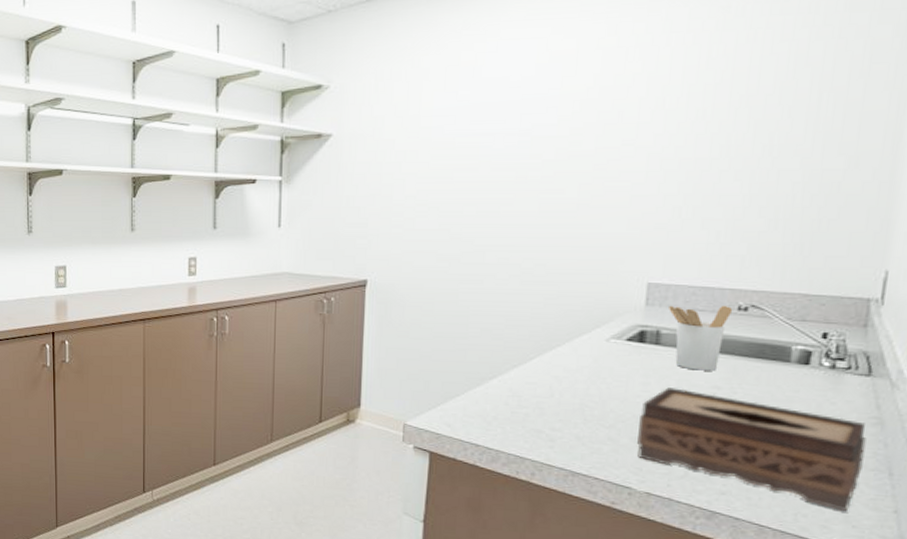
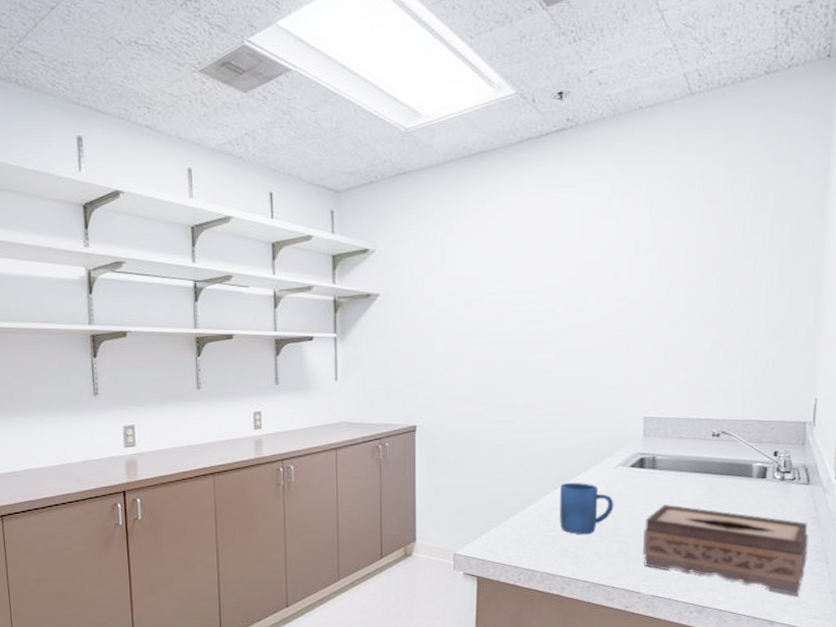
mug: none [533,353,603,416] -> present [560,482,614,535]
utensil holder: present [669,305,733,371] -> none [661,432,709,489]

